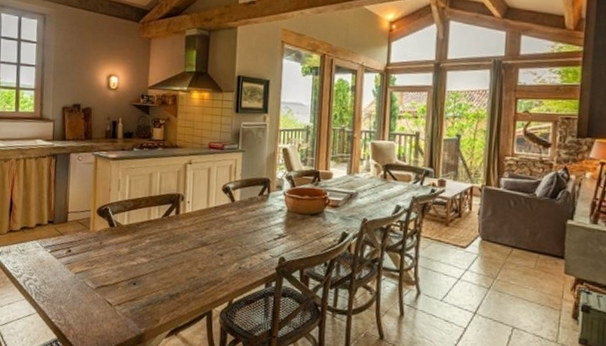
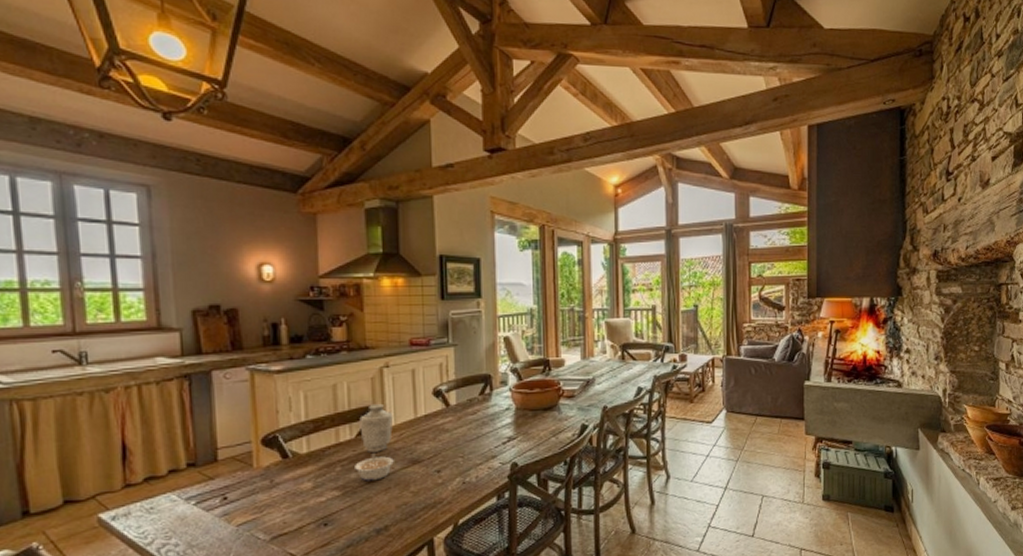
legume: none [159,231,188,255] -> present [355,452,394,481]
vase: none [166,193,190,232] -> present [359,404,393,452]

